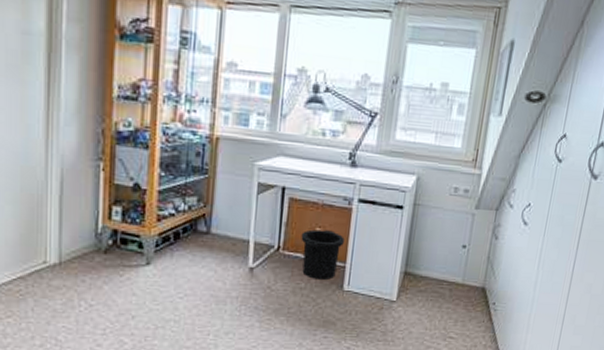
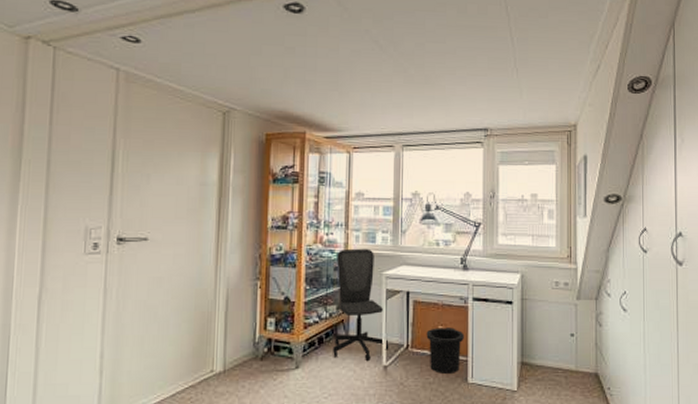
office chair: none [191,131,257,261] -> present [333,248,389,360]

